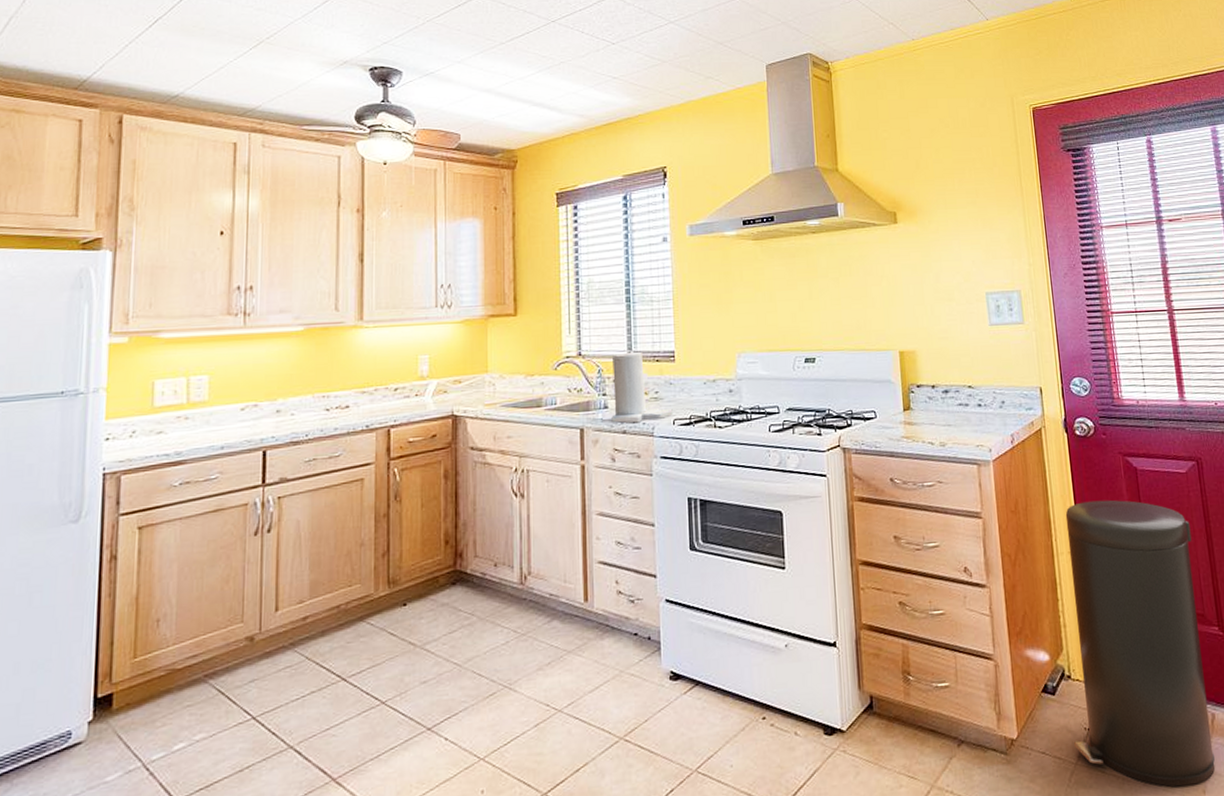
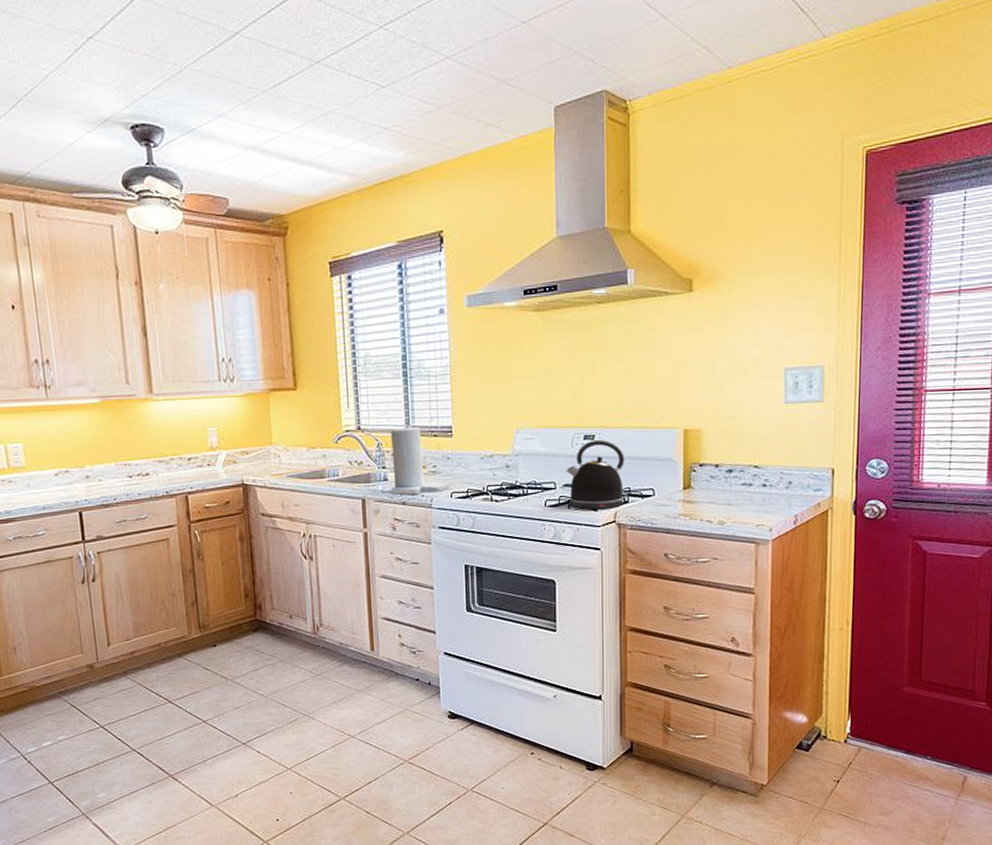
kettle: none [789,363,851,434] -> present [566,440,628,510]
pedal bin: present [1065,499,1215,788] -> none [821,581,975,833]

